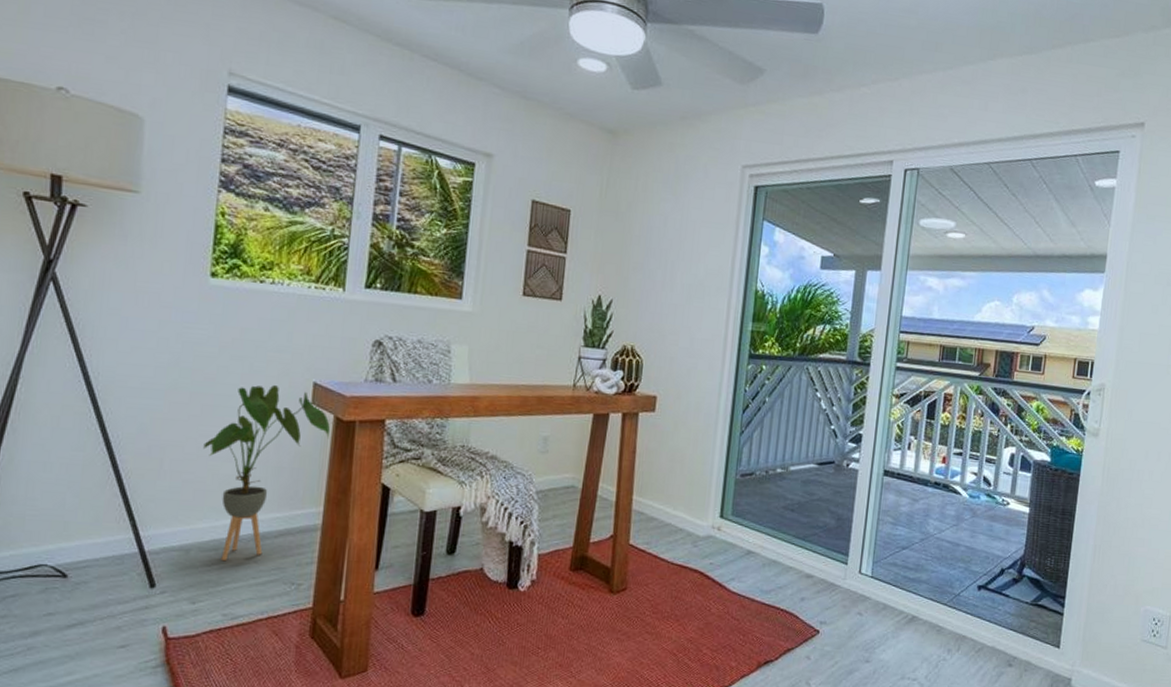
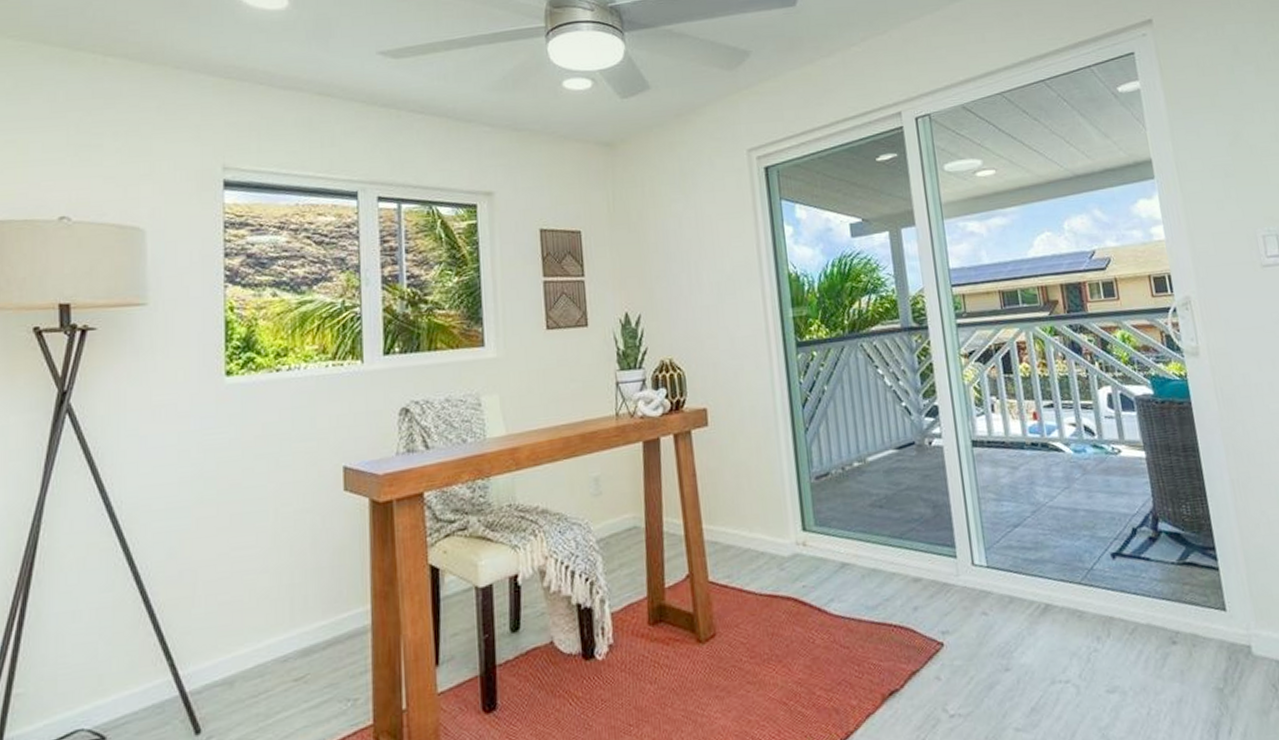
house plant: present [203,385,330,562] -> none [236,478,367,689]

